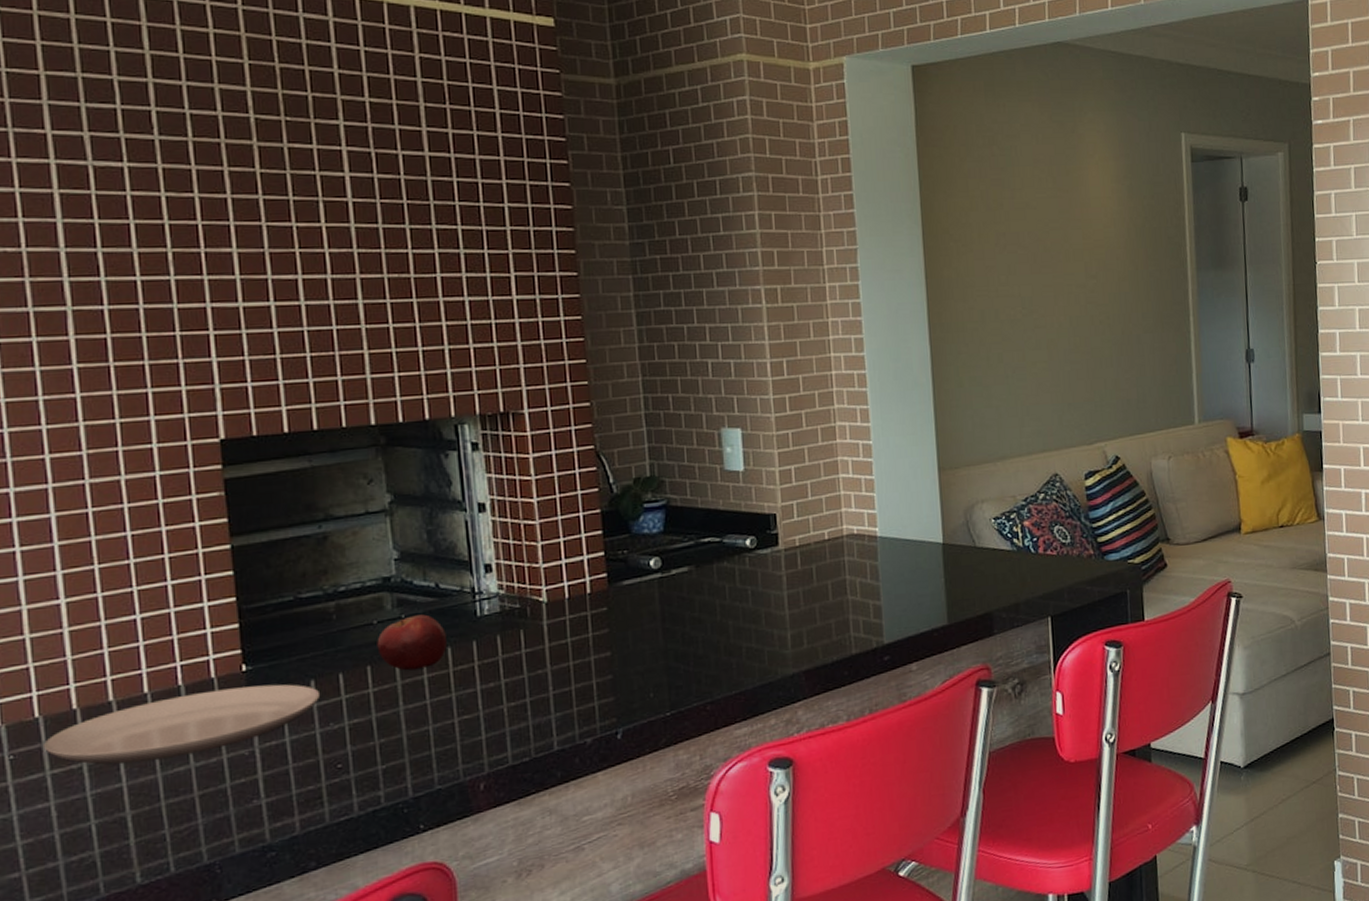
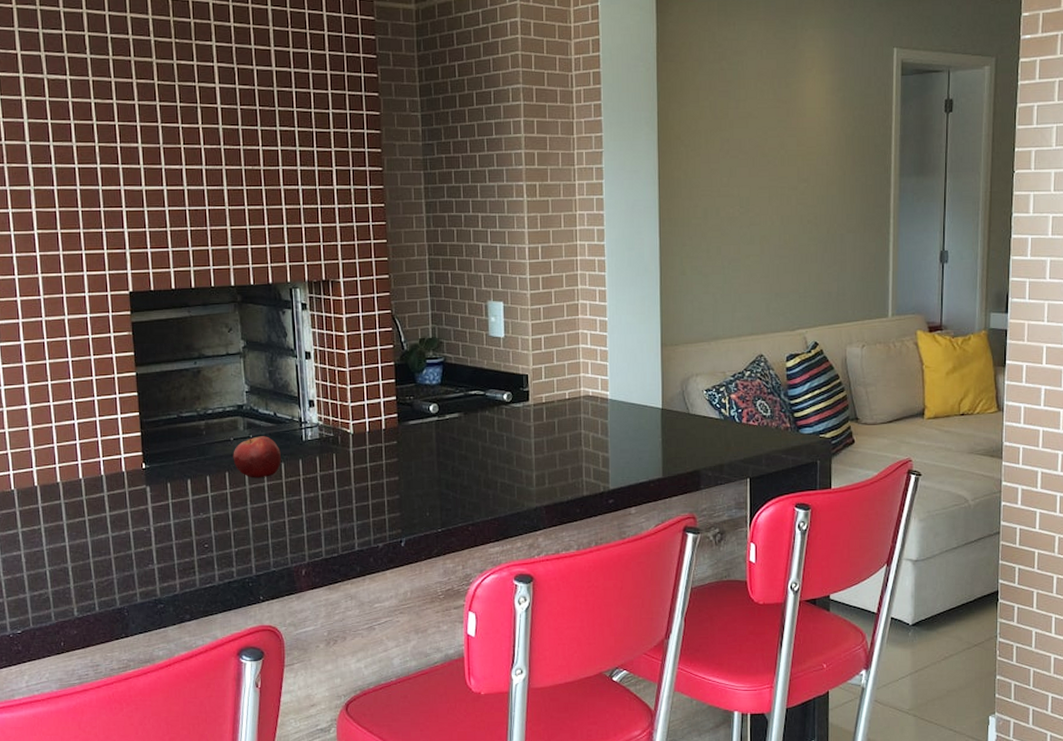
plate: present [44,684,321,765] -> none [17,480,195,529]

